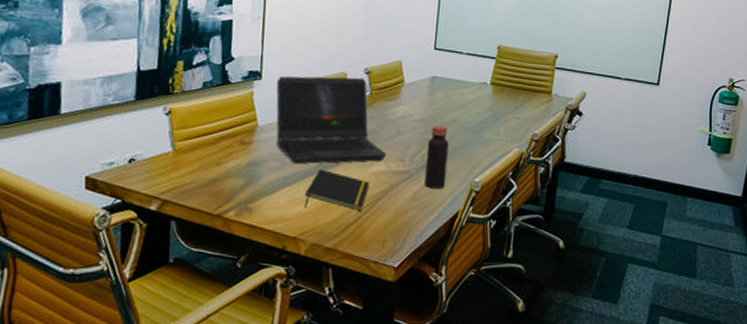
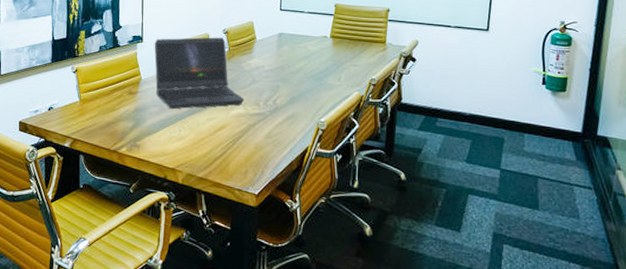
notepad: present [304,168,370,211] -> none [179,112,232,147]
bottle: present [424,125,449,189] -> none [277,73,296,128]

